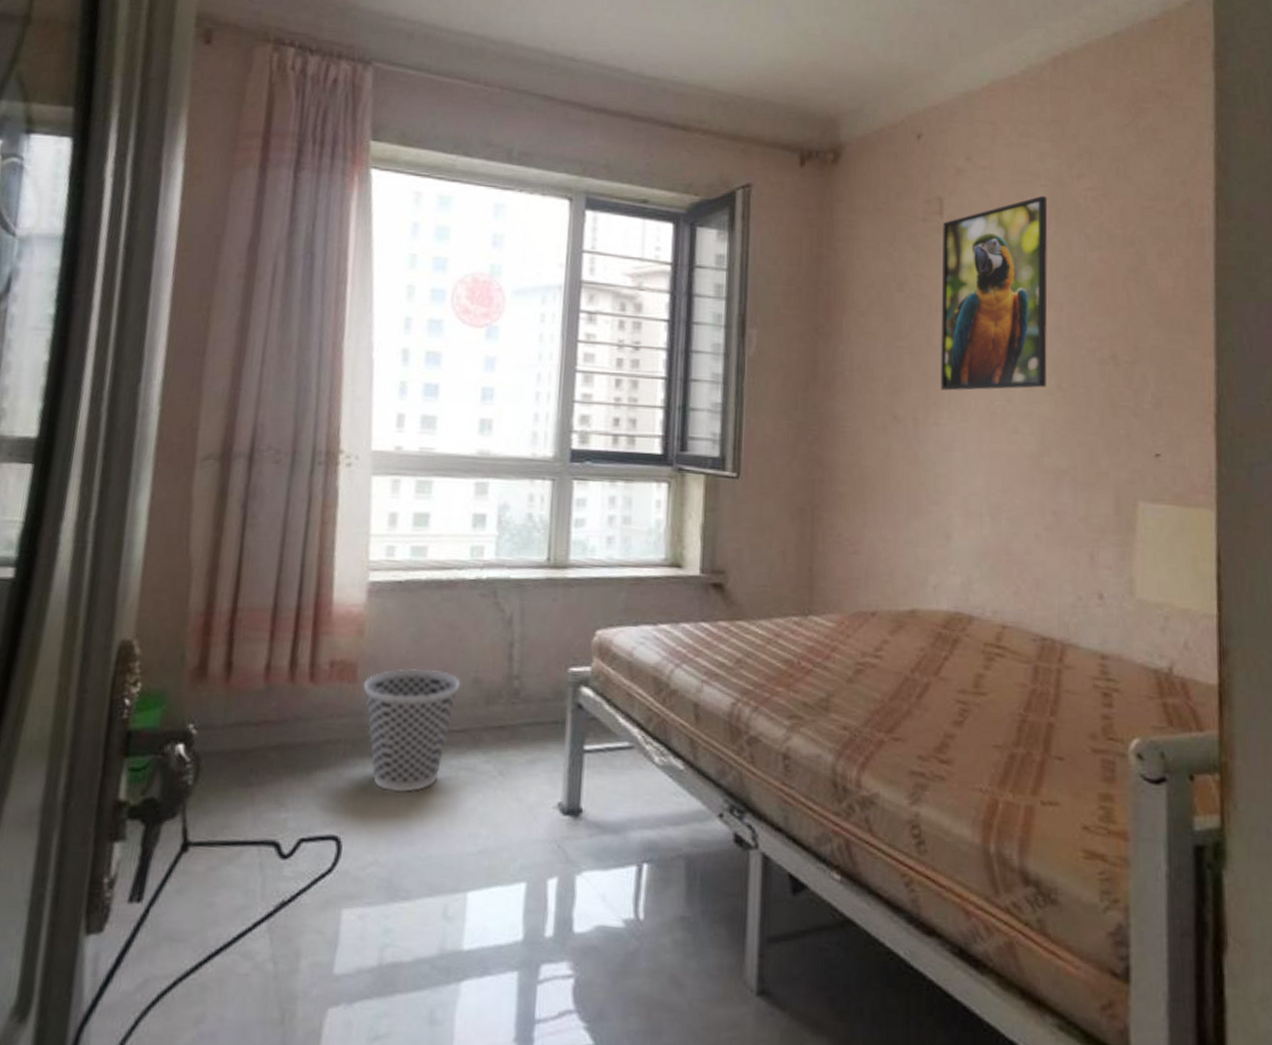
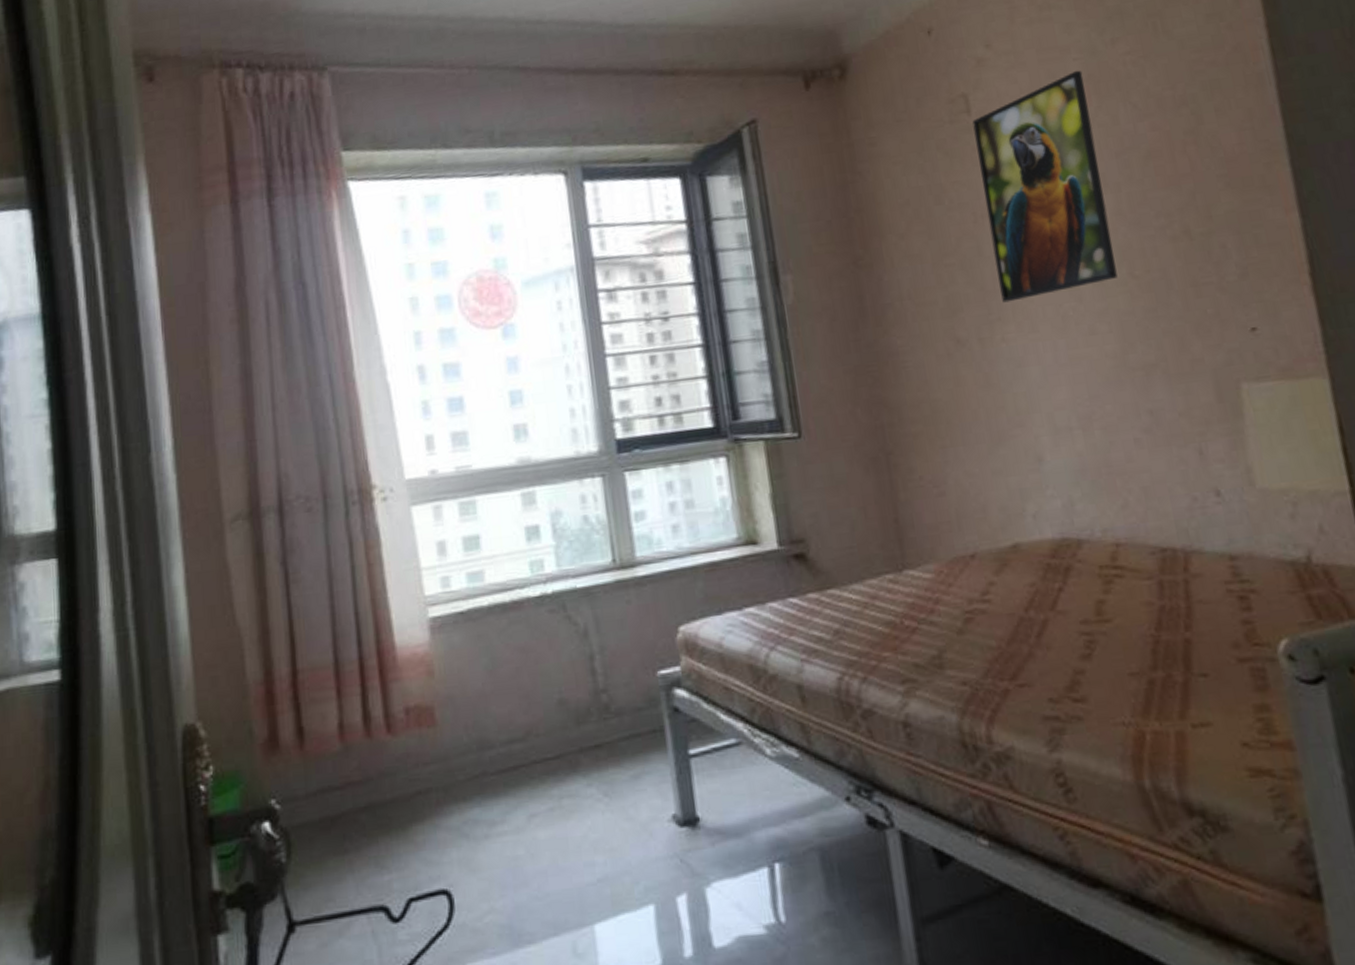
wastebasket: present [363,669,461,793] -> none [443,698,546,834]

